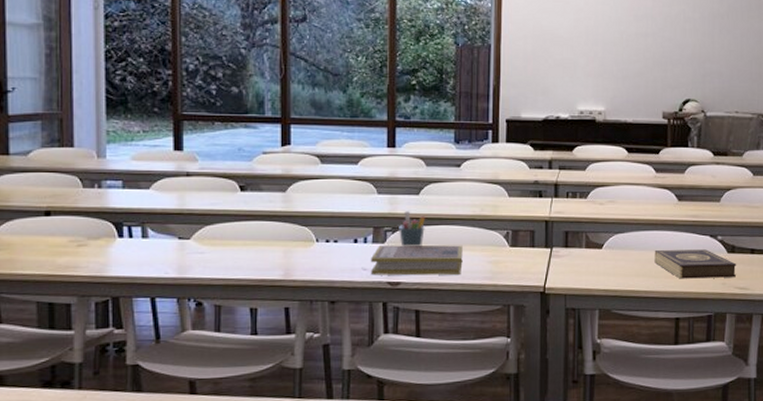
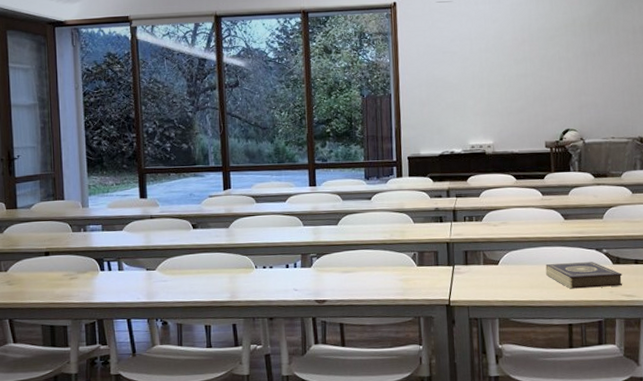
book: present [371,245,463,276] -> none [301,266,378,295]
pen holder: present [399,211,426,246] -> none [322,239,345,269]

